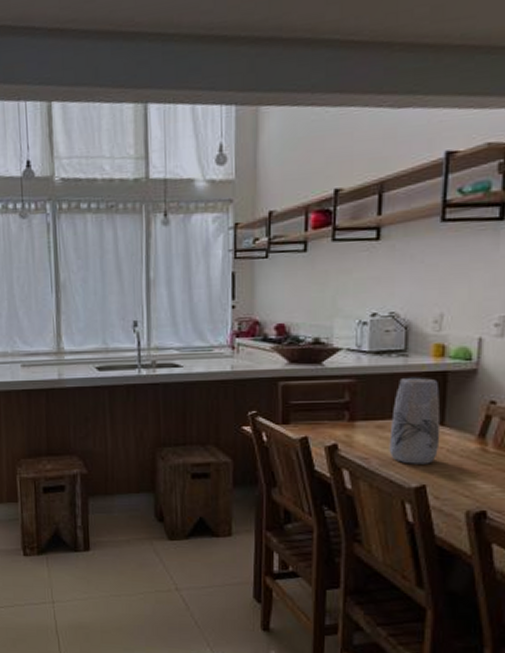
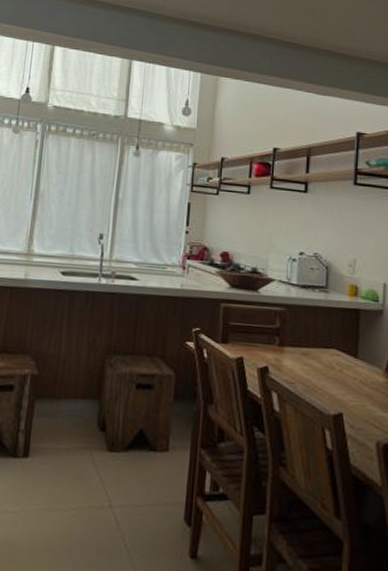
vase: present [389,377,441,464] -> none [312,311,355,393]

